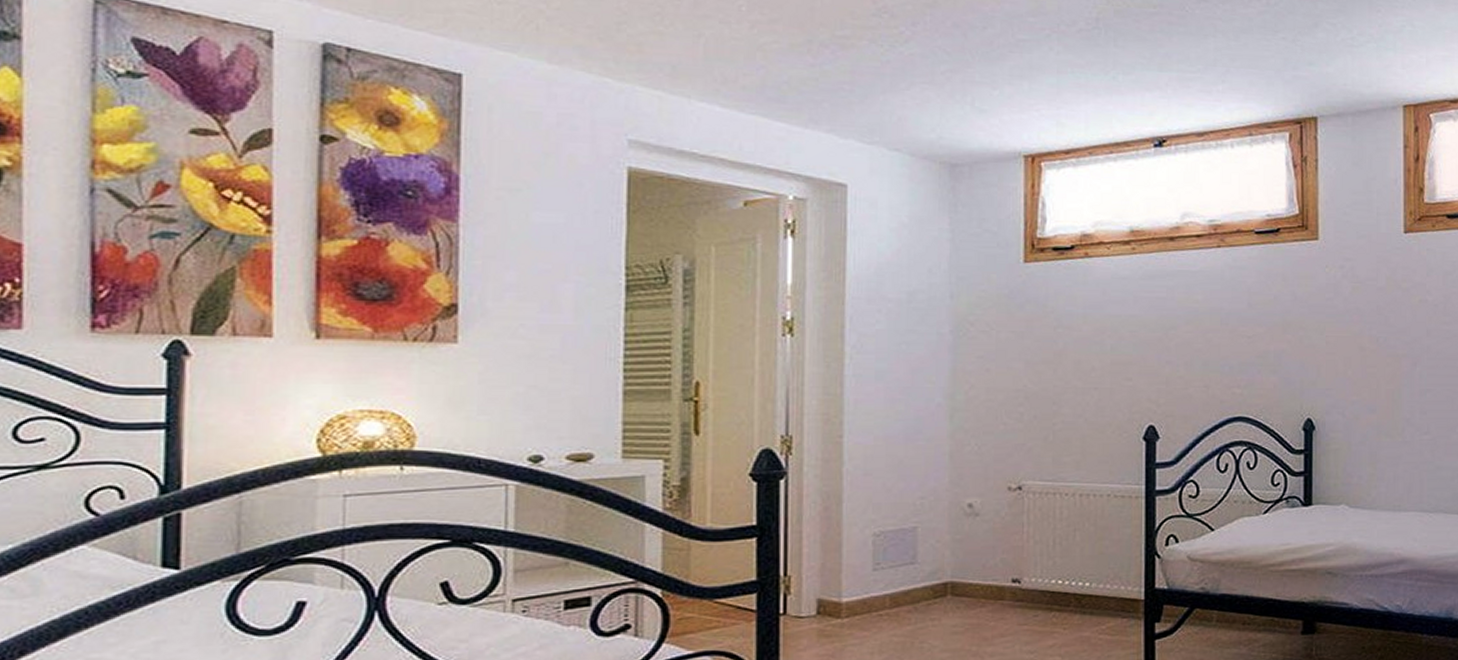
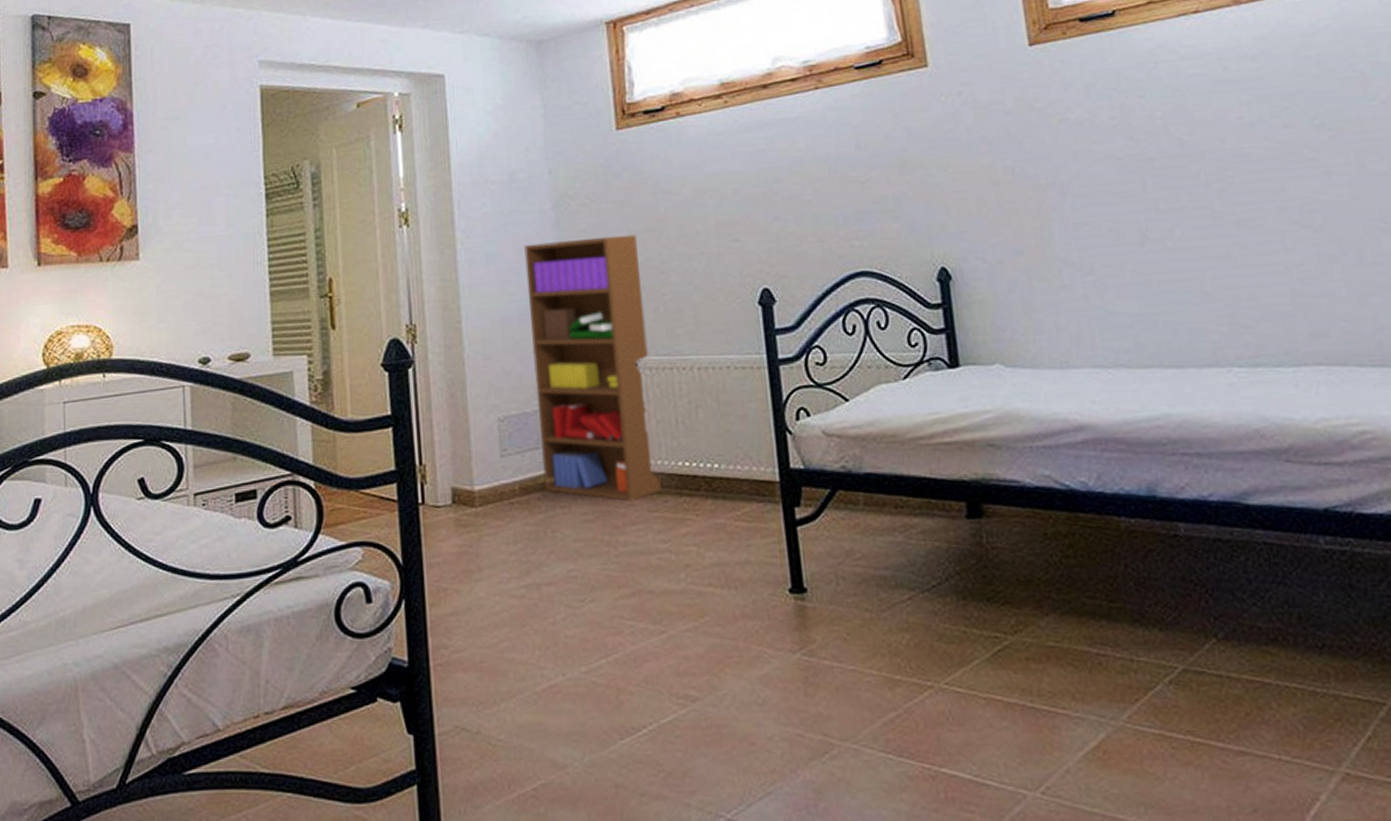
bookshelf: none [915,364,1035,615] -> present [524,234,662,501]

